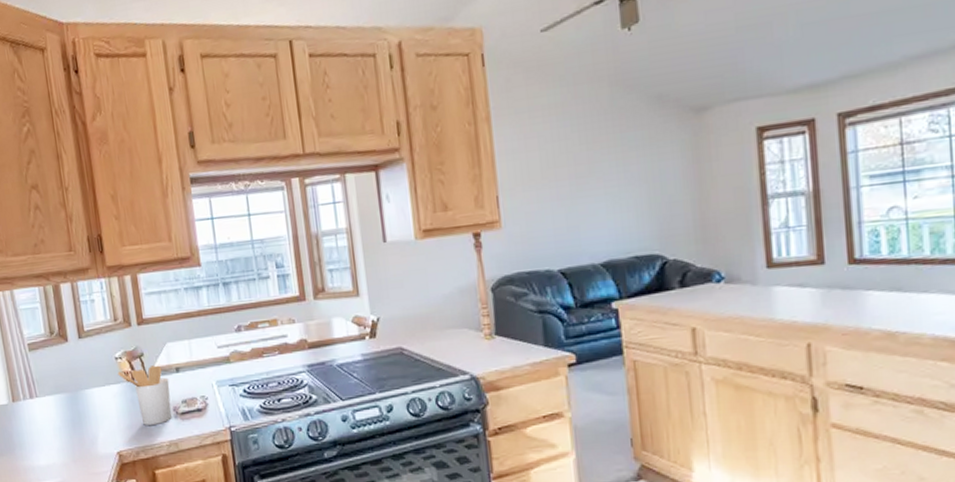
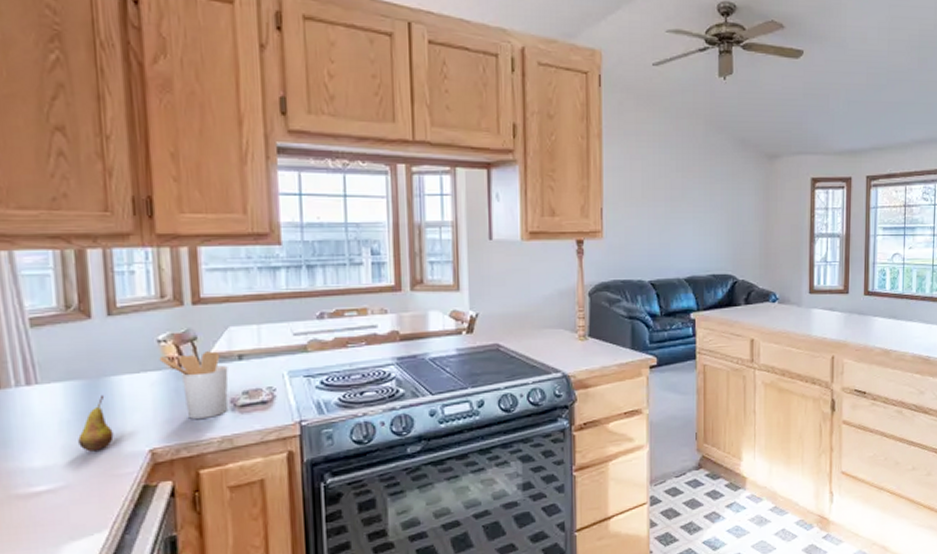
fruit: none [67,405,92,453] -> present [78,394,114,452]

